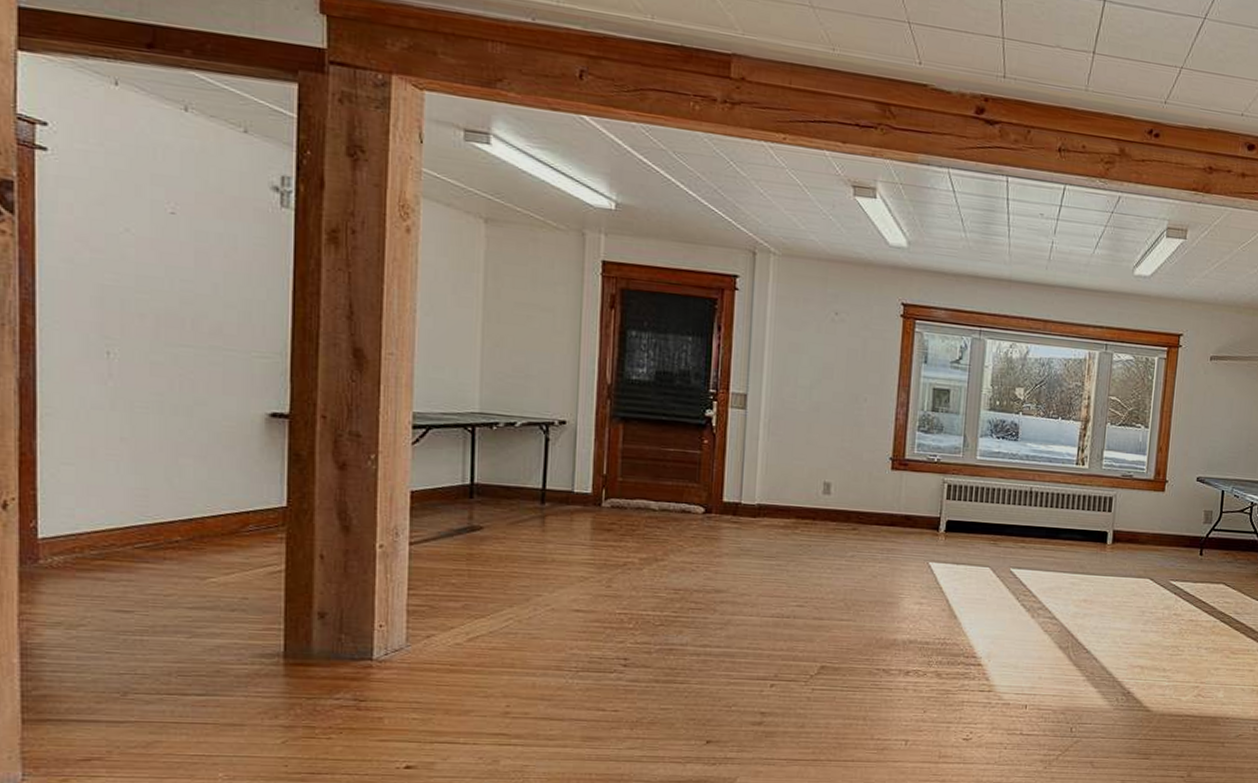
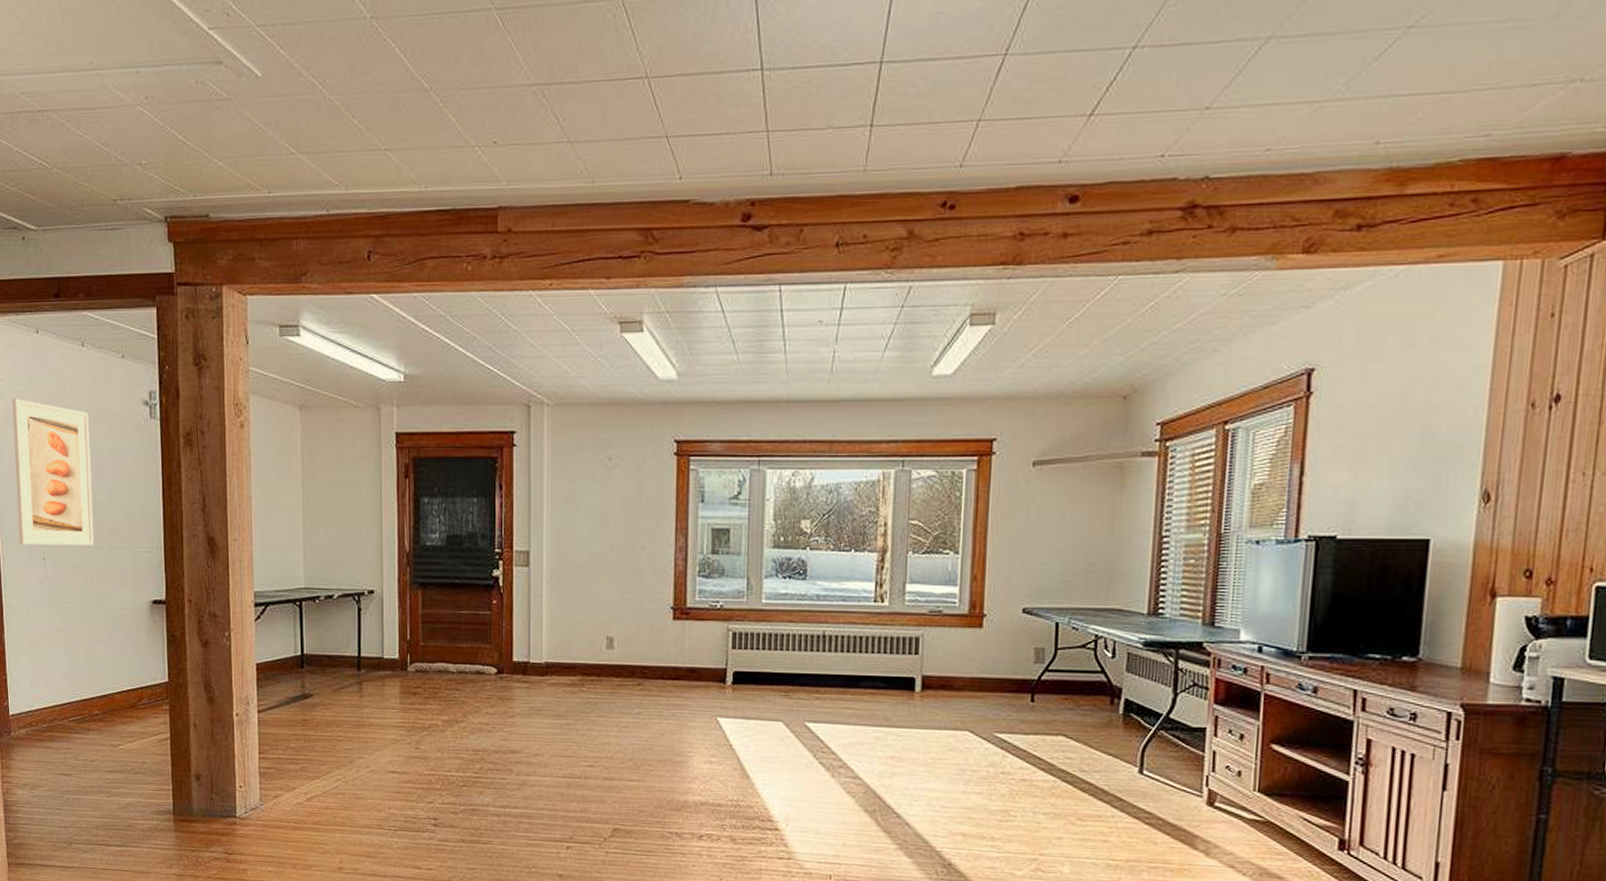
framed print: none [68,157,189,344] -> present [12,398,95,546]

